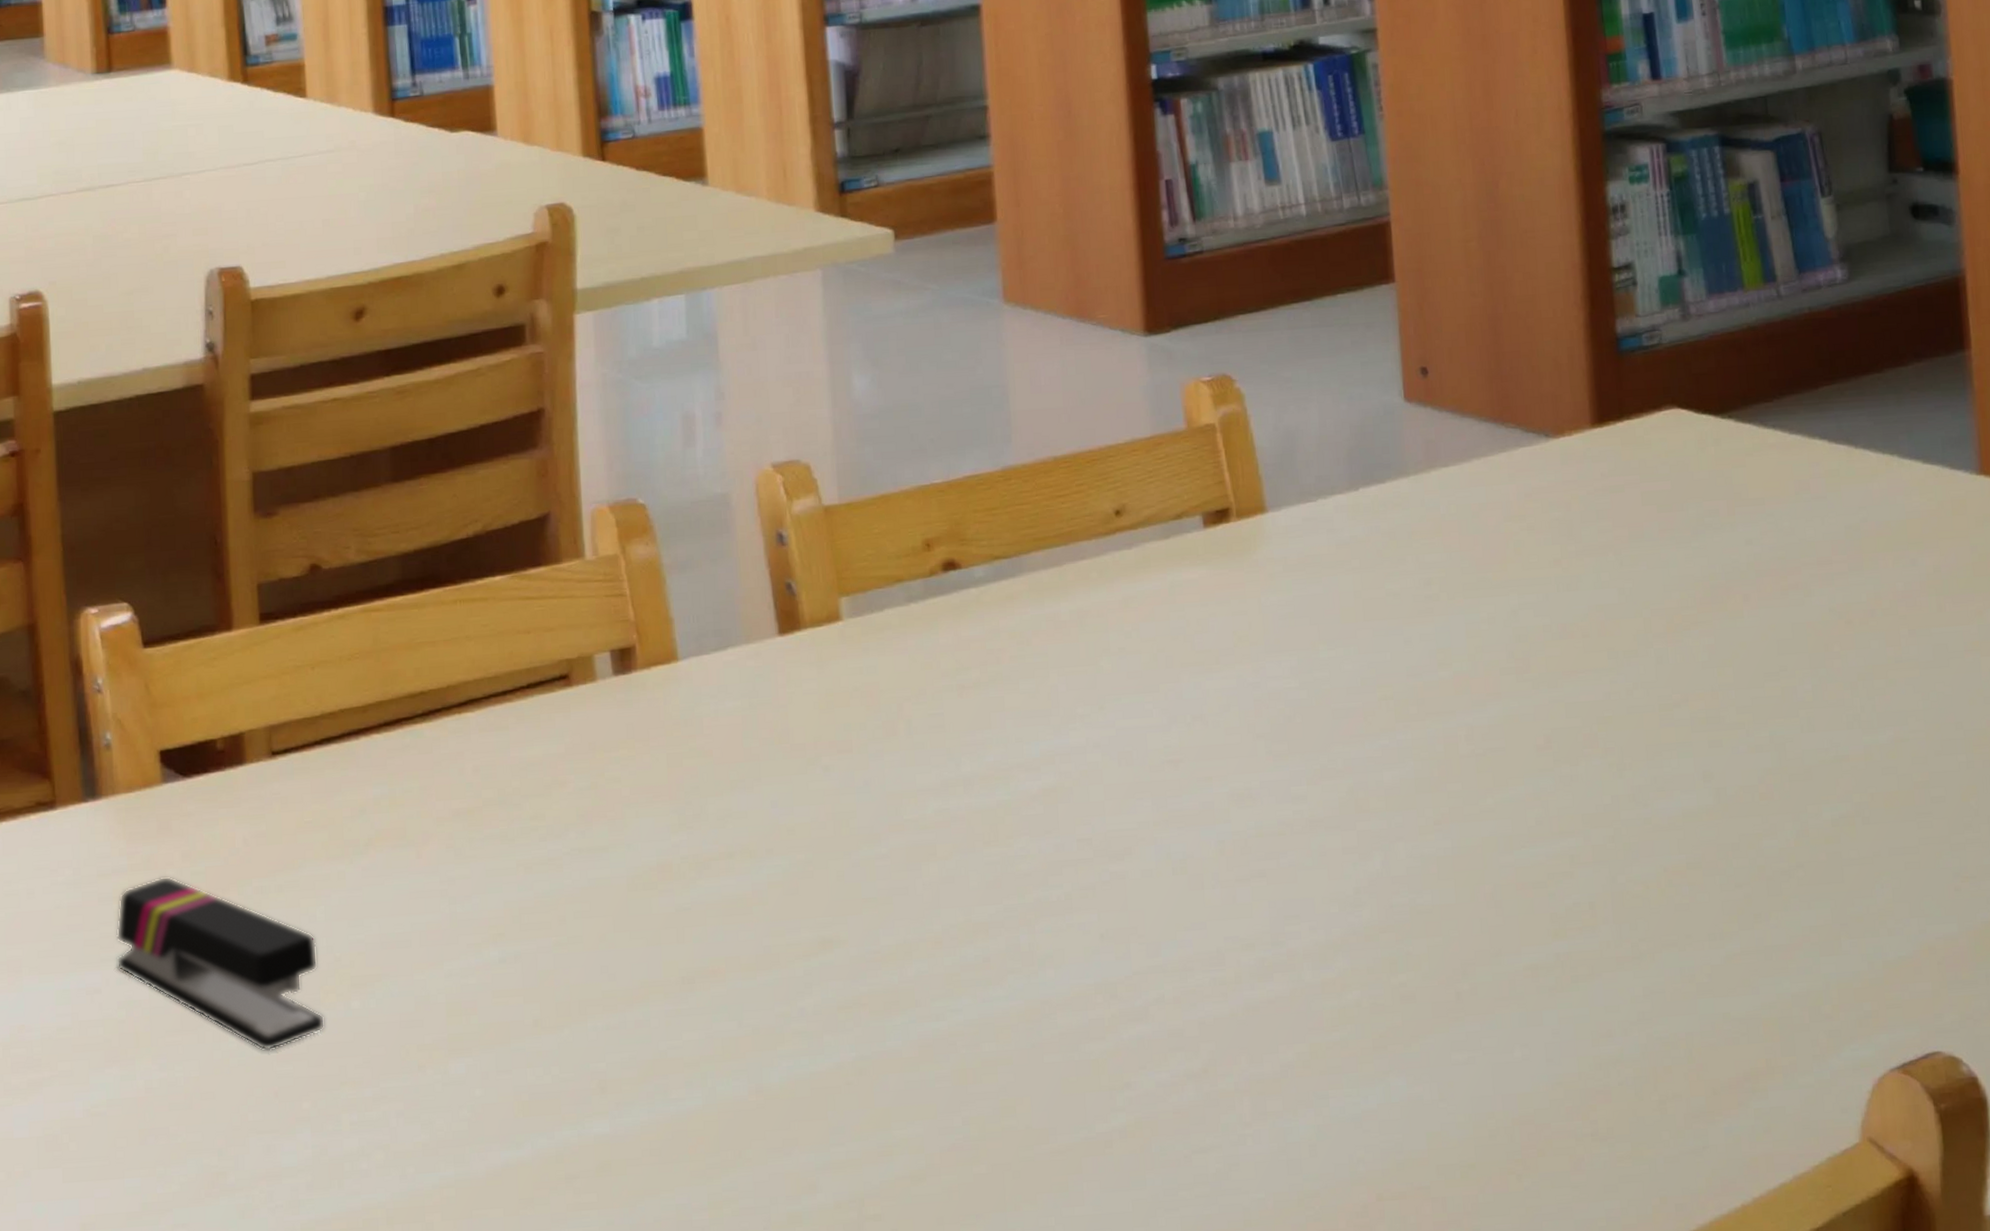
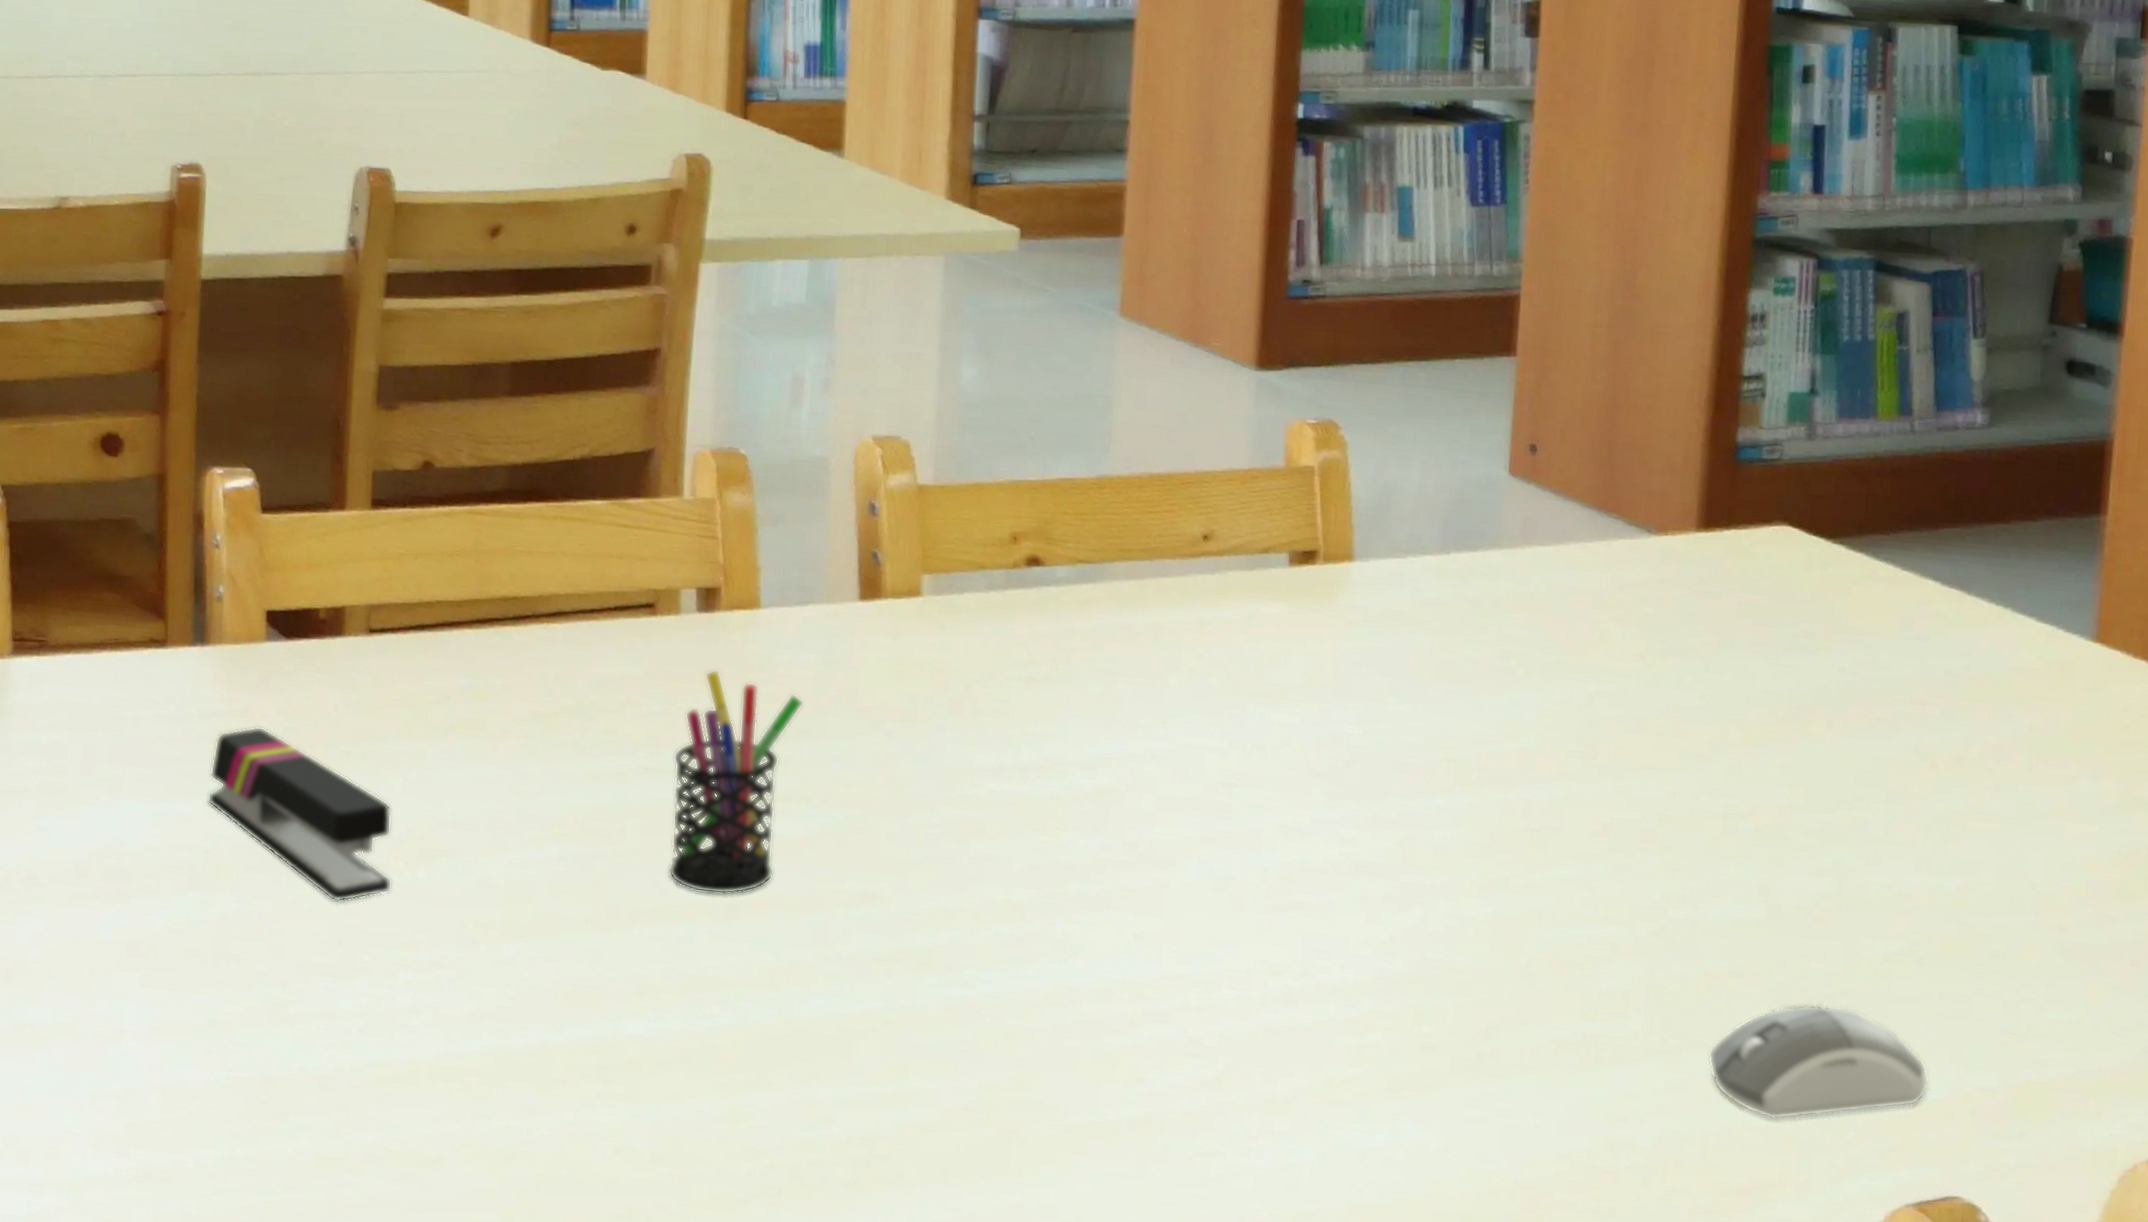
pen holder: none [607,731,735,971] -> present [668,669,804,895]
computer mouse: none [1679,880,1894,1008] -> present [1708,1004,1930,1120]

